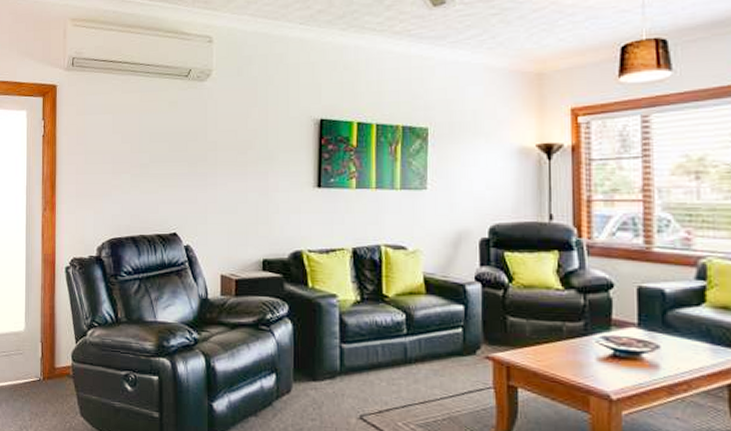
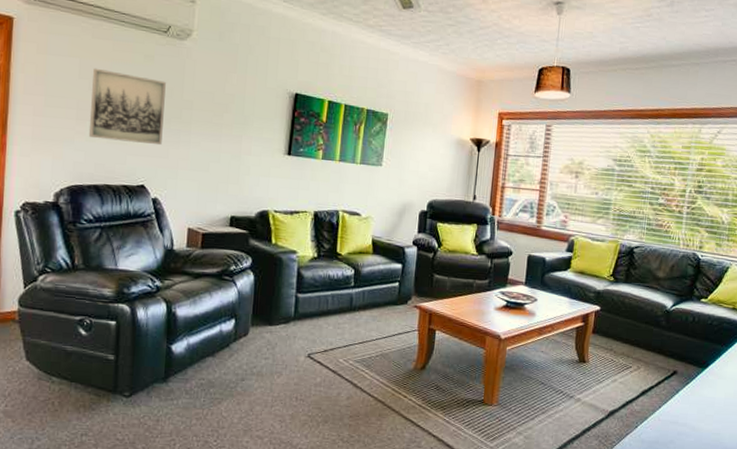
wall art: none [123,121,190,190] -> present [88,68,166,144]

